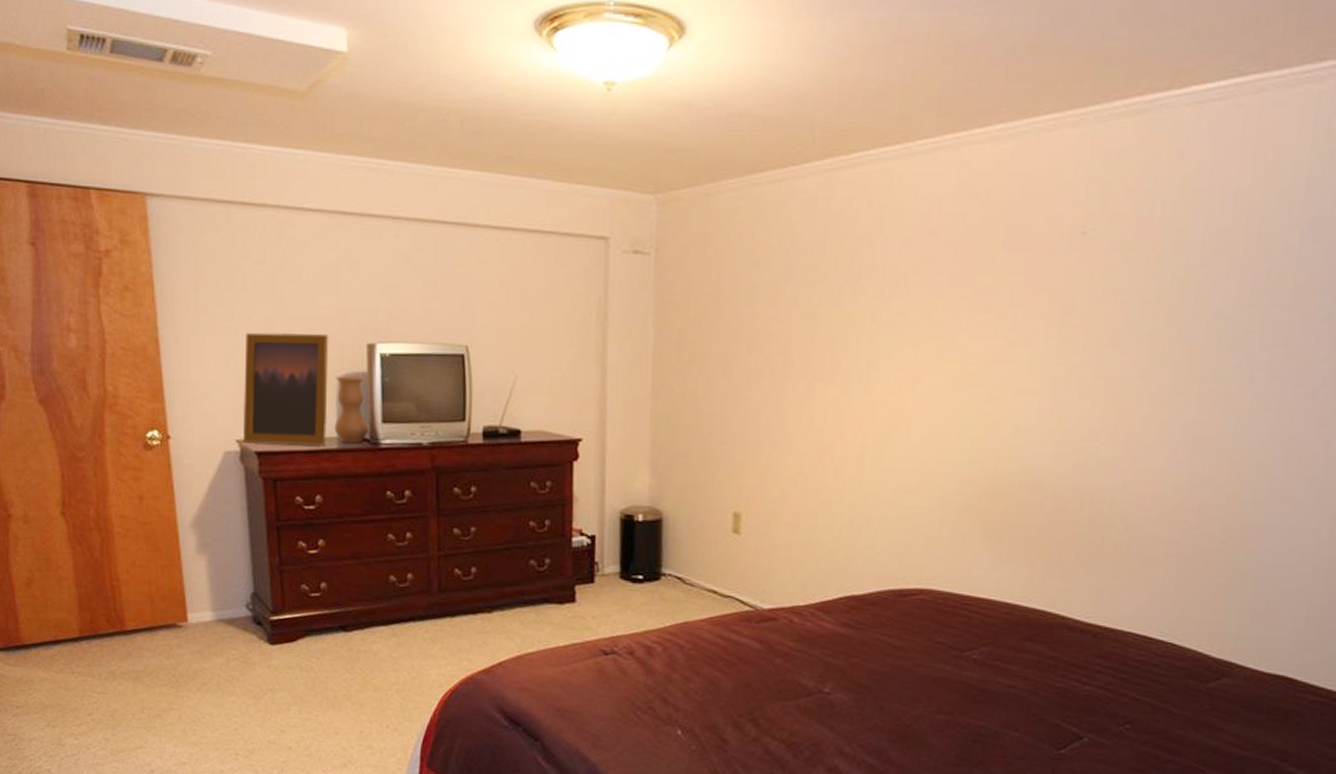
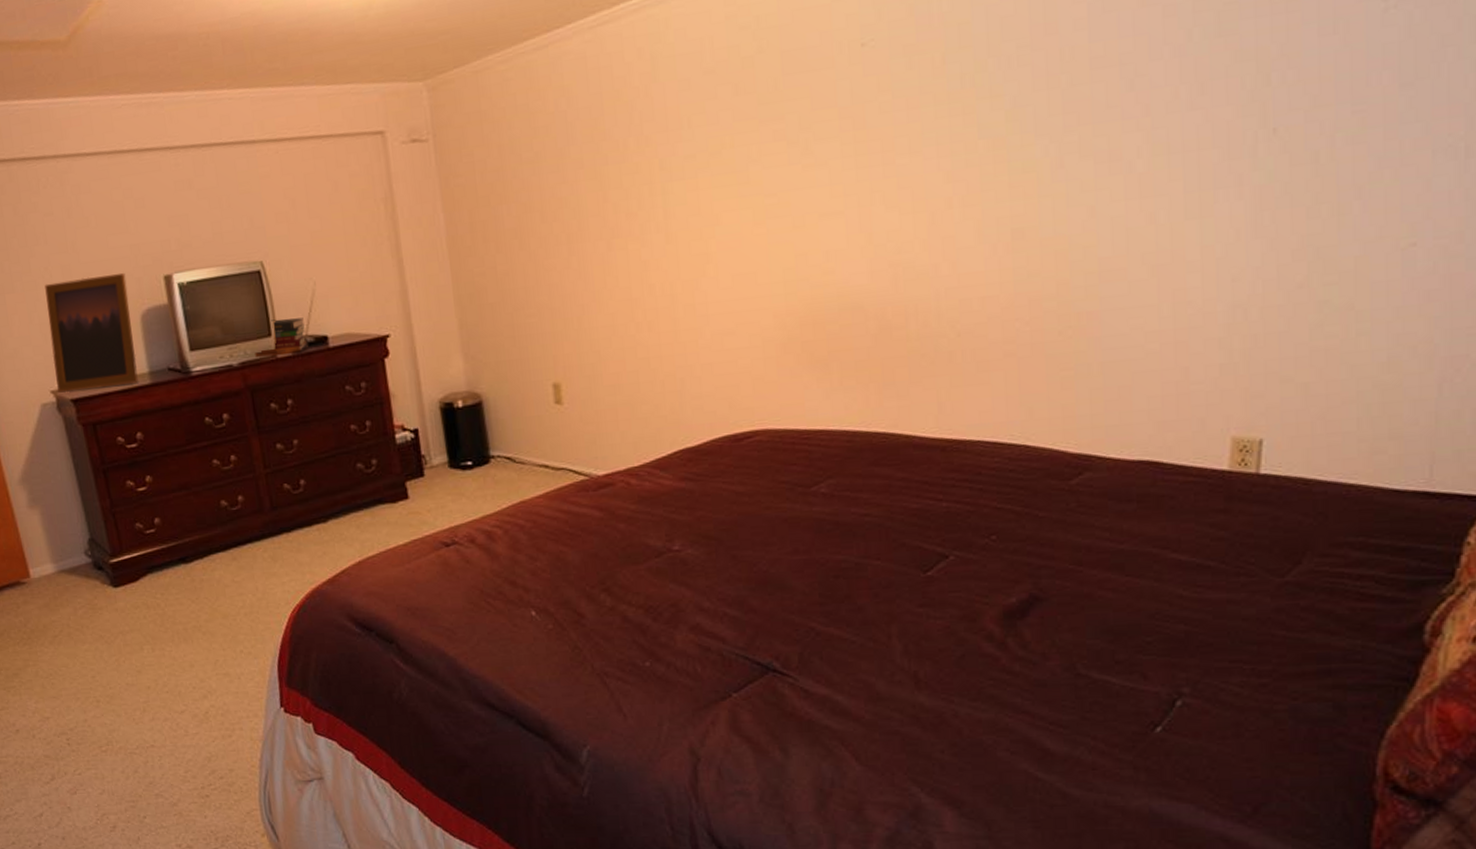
vase: present [334,376,369,444] -> none [137,309,178,377]
books: none [446,405,500,443] -> present [255,317,308,358]

